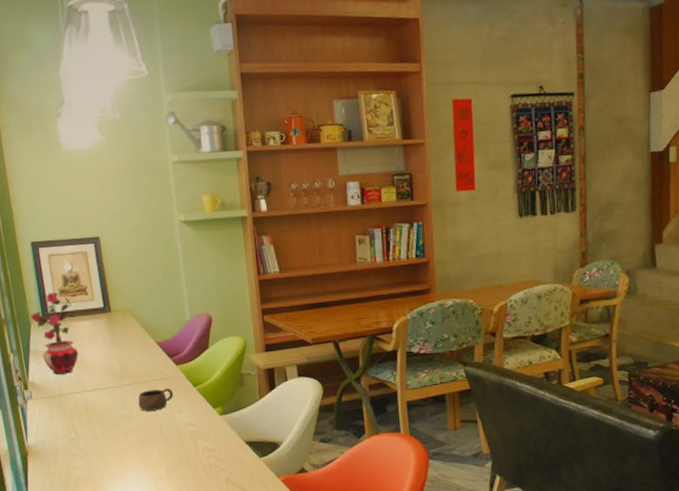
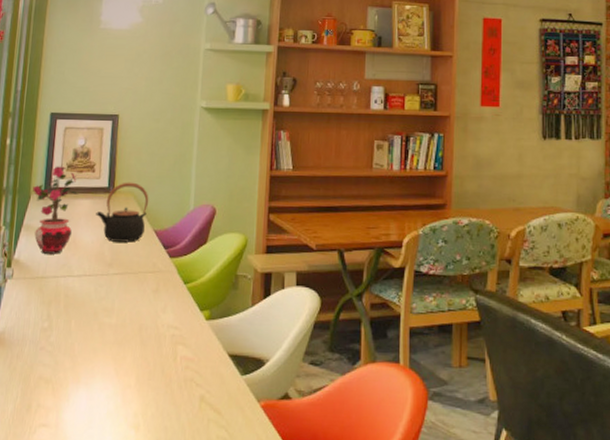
teapot: none [97,300,147,357] -> present [96,182,149,242]
cup: present [138,388,174,411] -> none [122,282,162,307]

